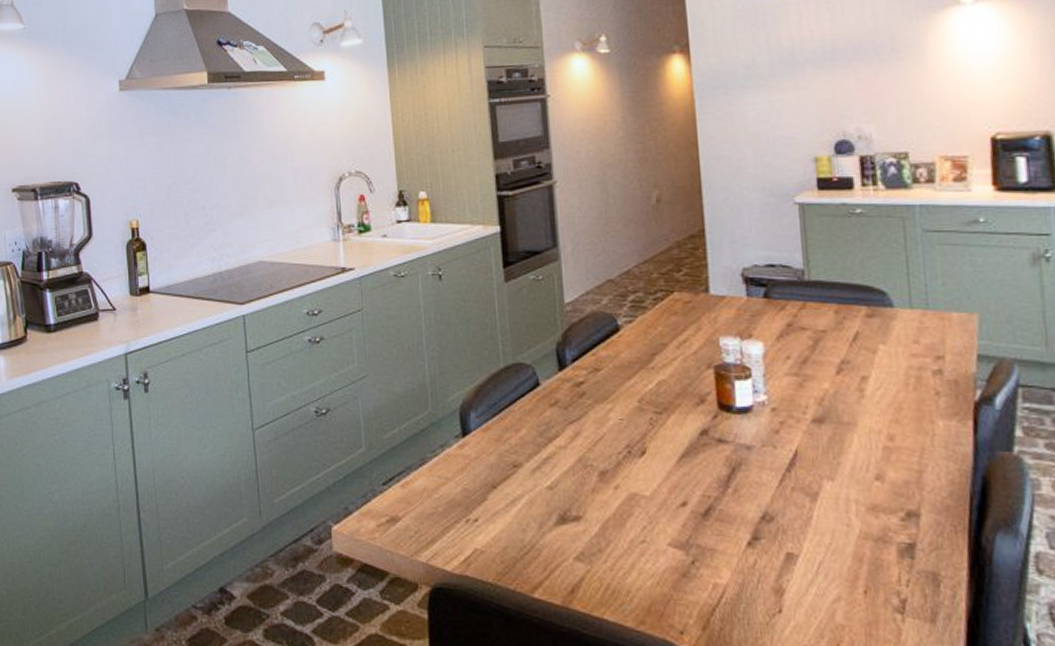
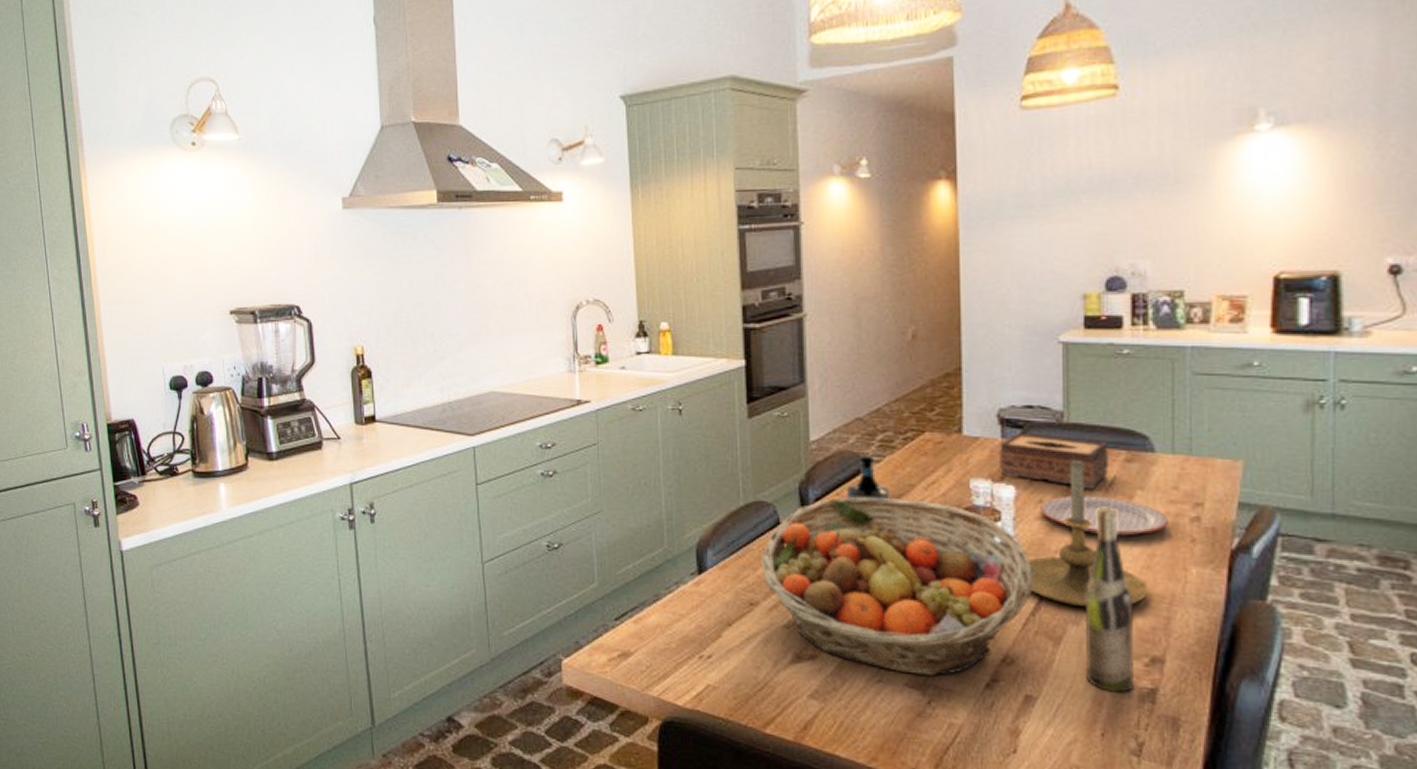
fruit basket: none [522,357,786,535] -> present [760,497,1032,676]
tequila bottle: none [602,315,644,359] -> present [847,454,890,500]
tissue box: none [745,290,851,345] -> present [1000,432,1108,489]
candle holder: none [780,316,900,463] -> present [1028,460,1150,608]
plate: none [788,351,912,390] -> present [1040,495,1168,536]
wine bottle: none [837,363,892,550] -> present [1084,508,1135,694]

